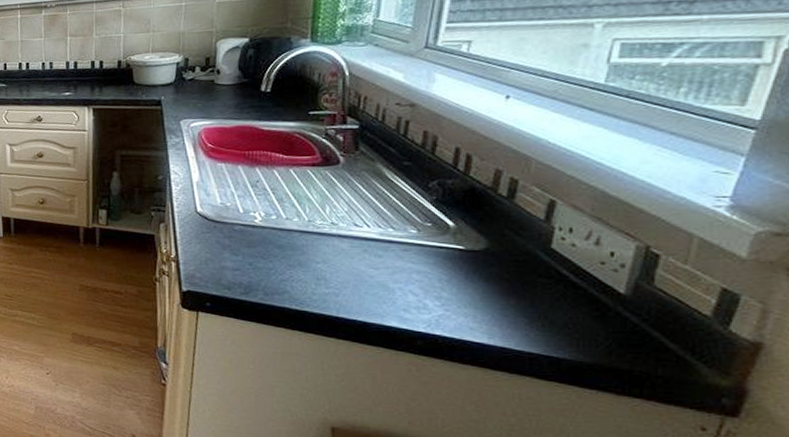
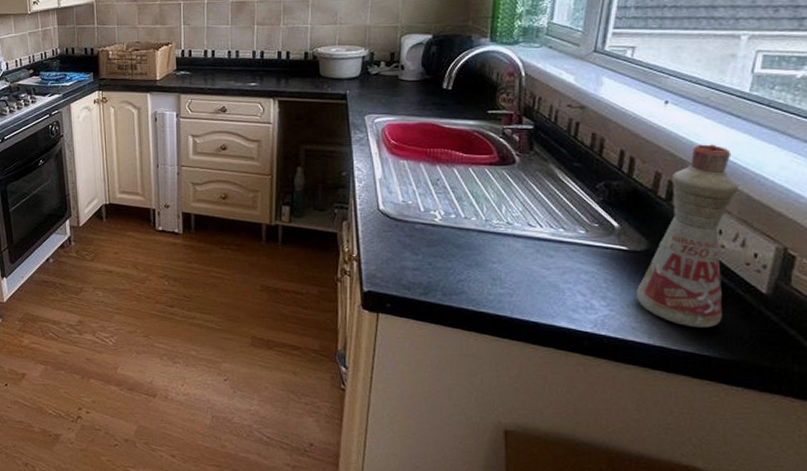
bottle: none [474,139,592,329] -> present [636,144,738,328]

